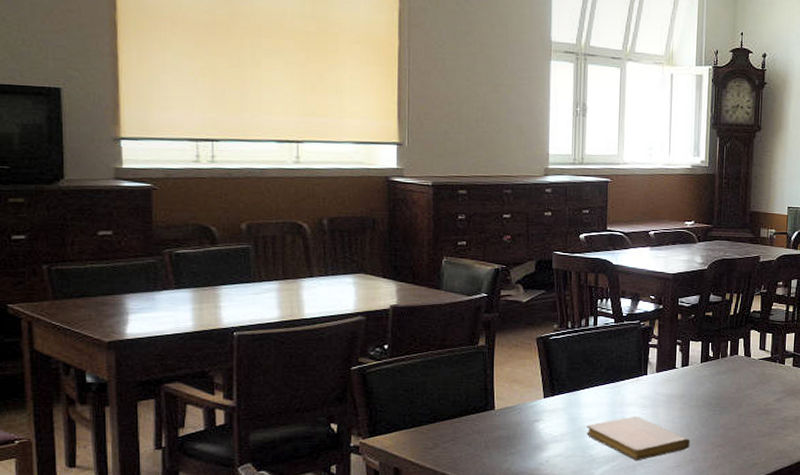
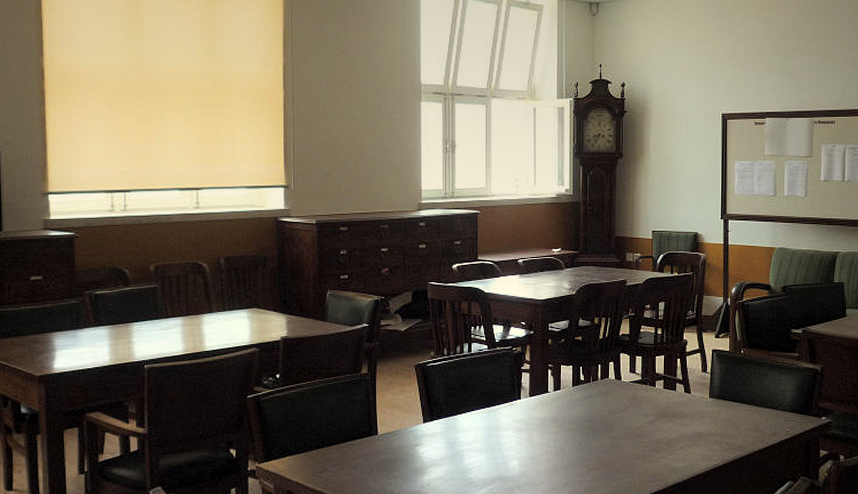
notebook: present [586,416,690,461] -> none [465,439,565,484]

